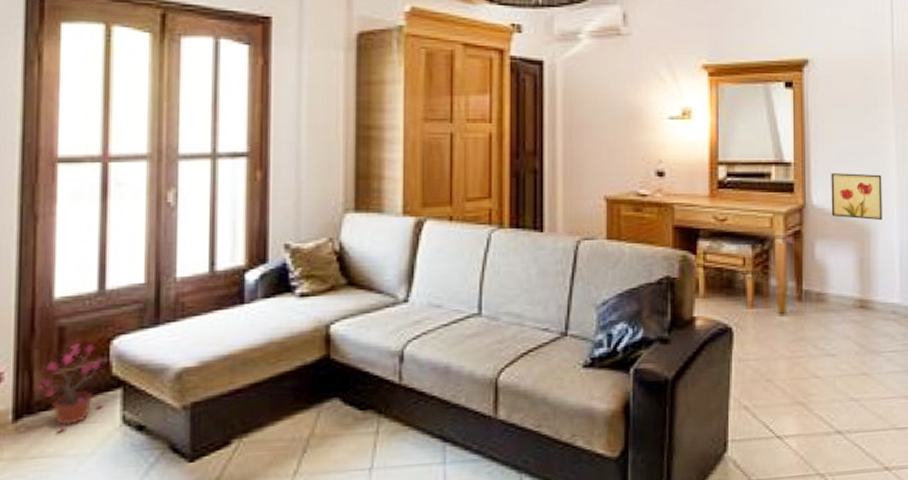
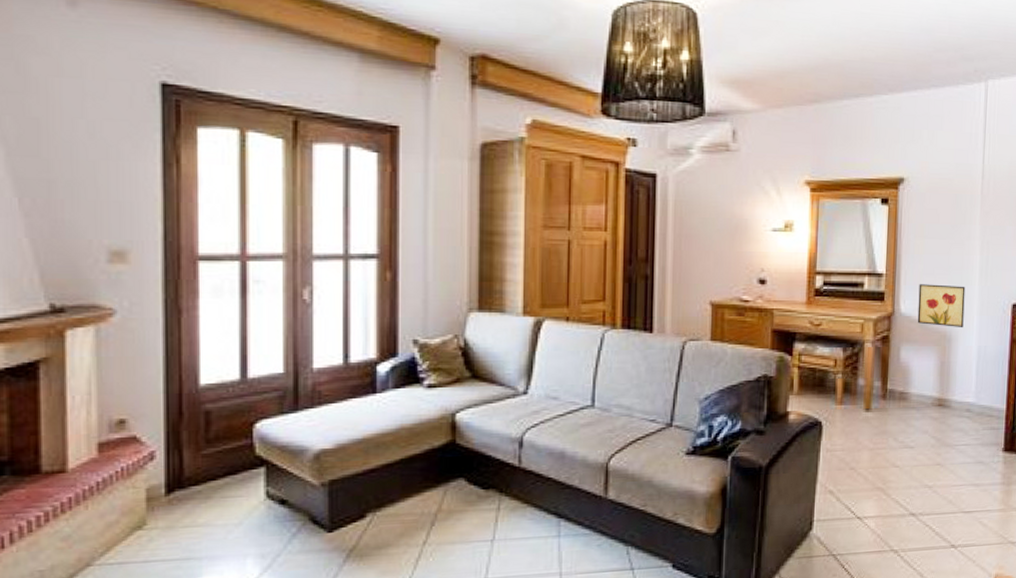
potted plant: present [36,342,105,433] -> none [185,425,250,505]

